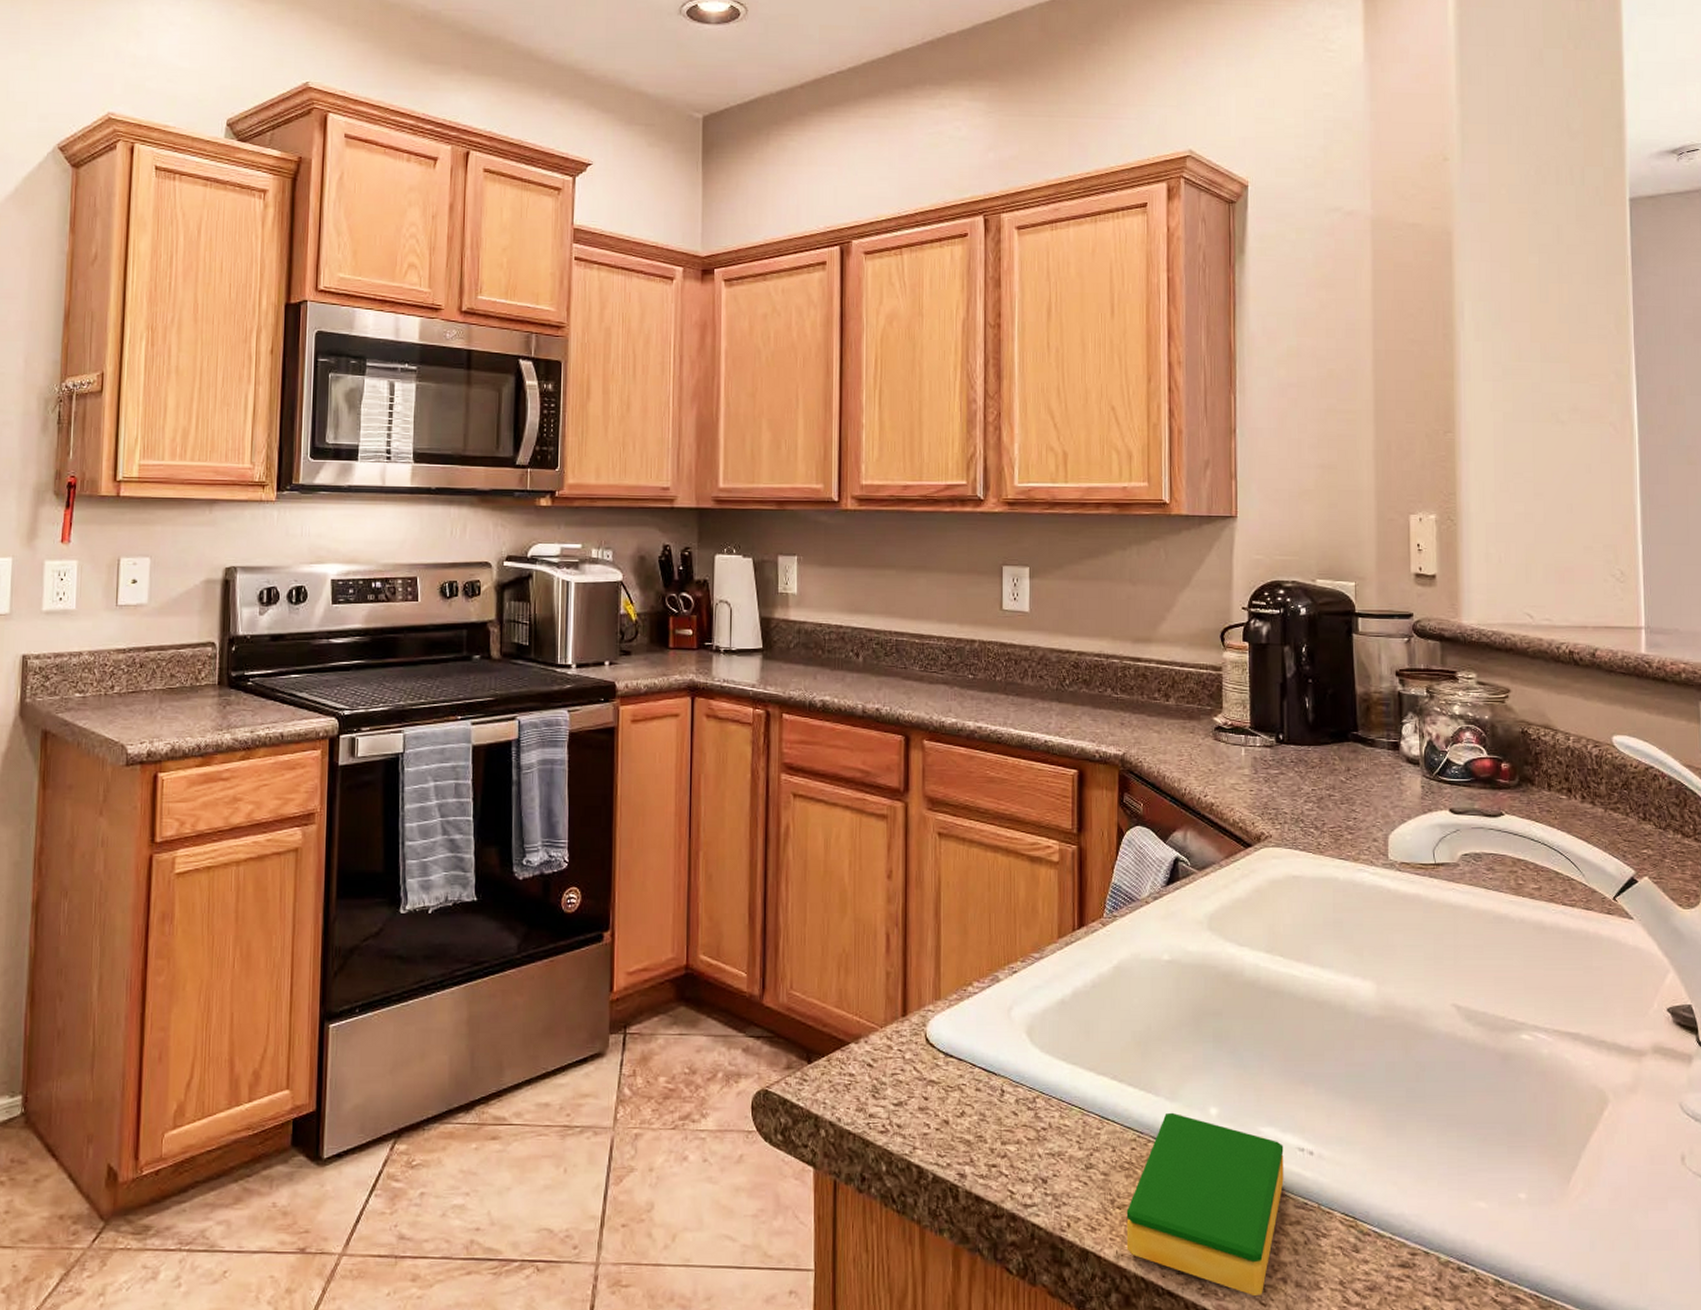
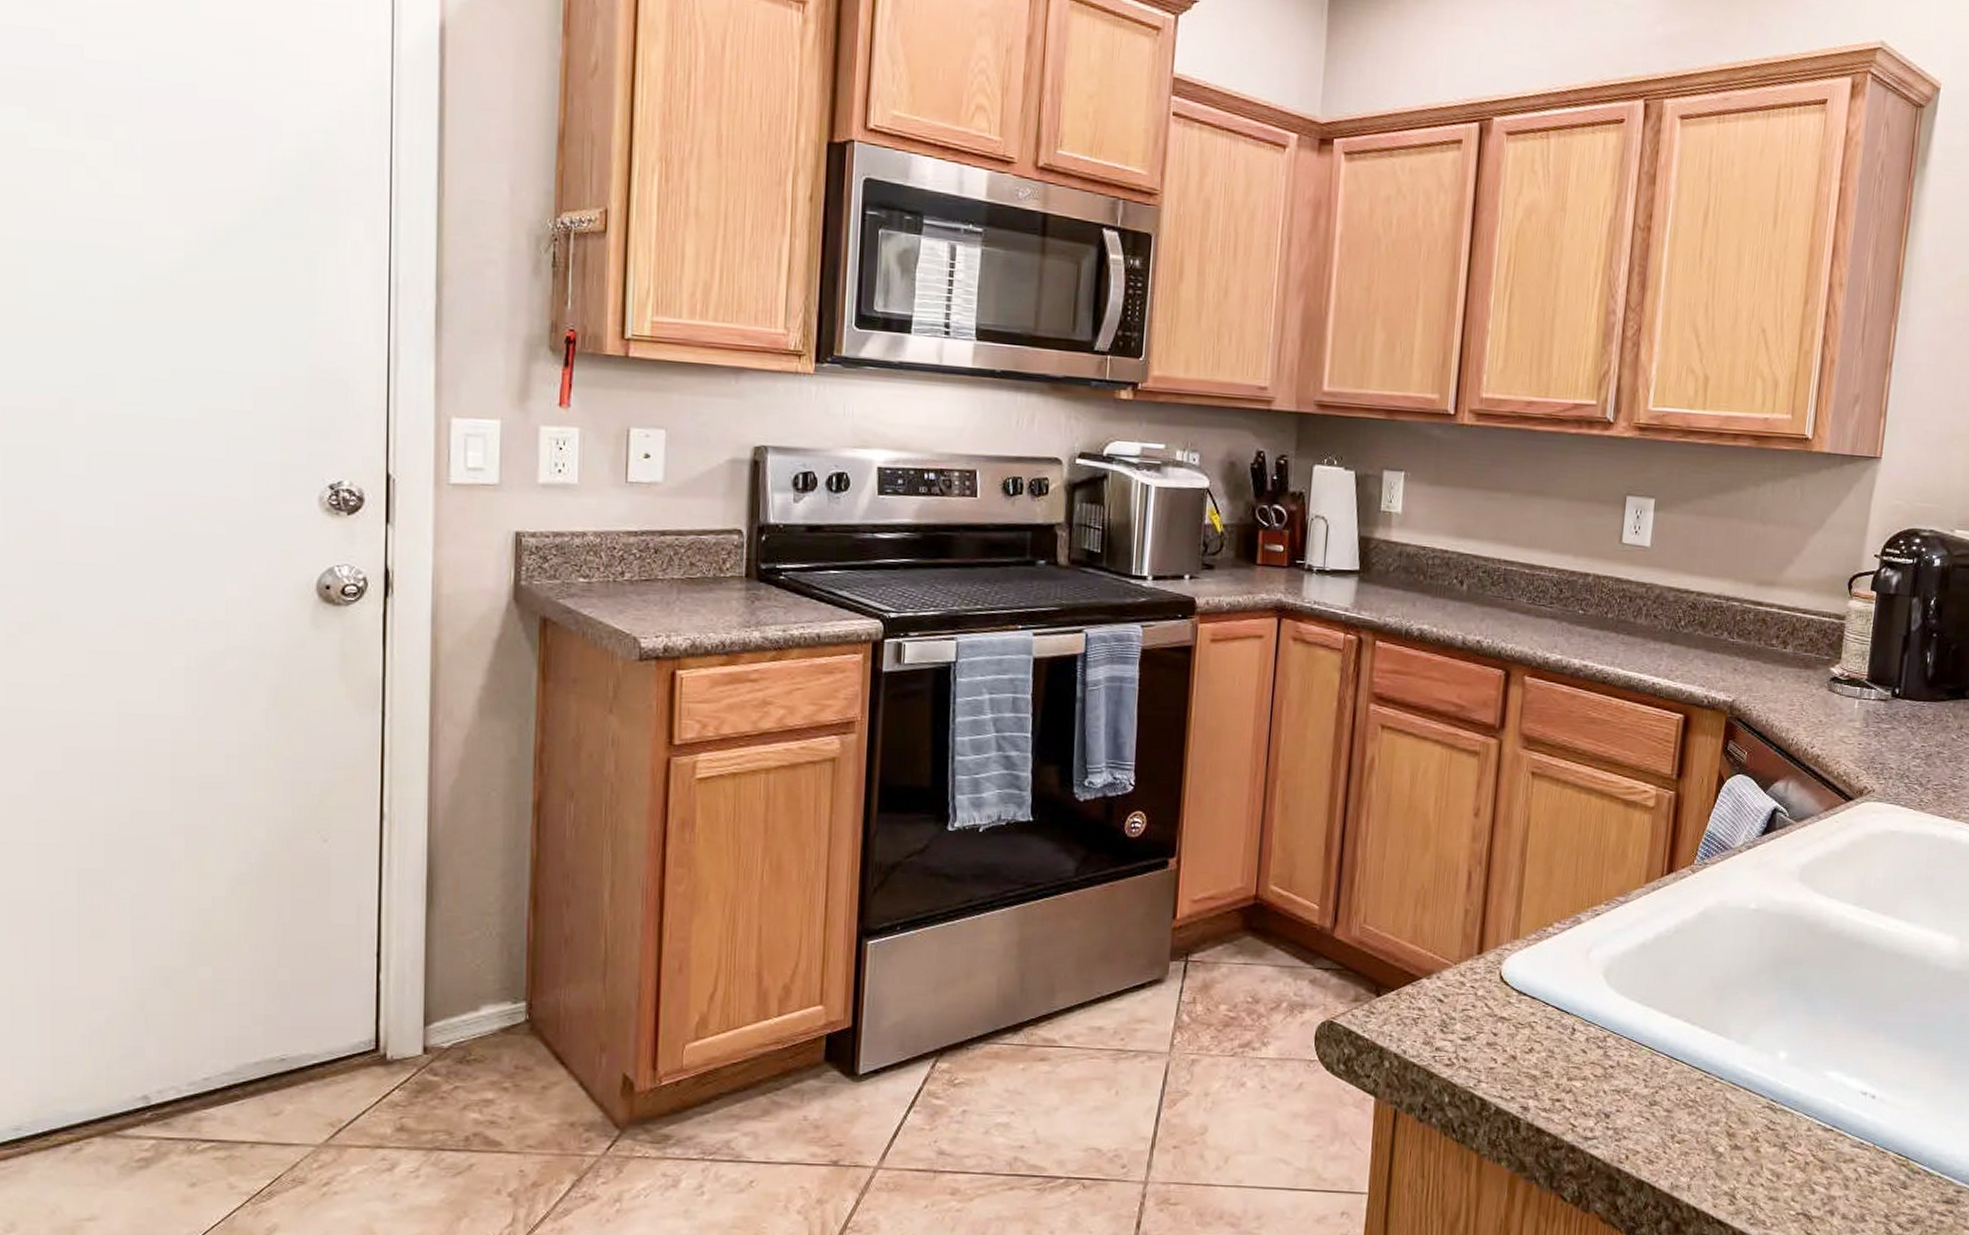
dish sponge: present [1126,1112,1284,1297] -> none [1681,1055,1847,1227]

